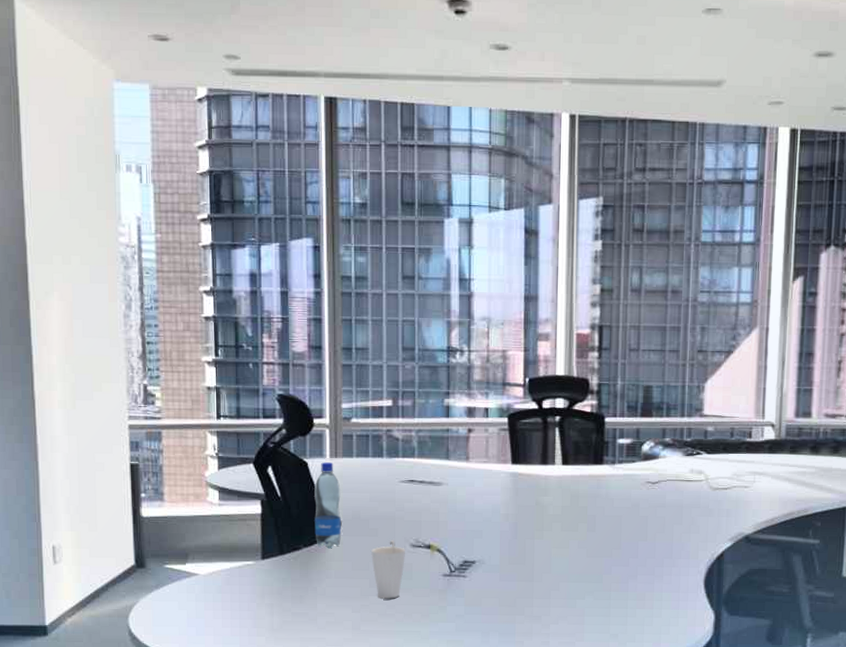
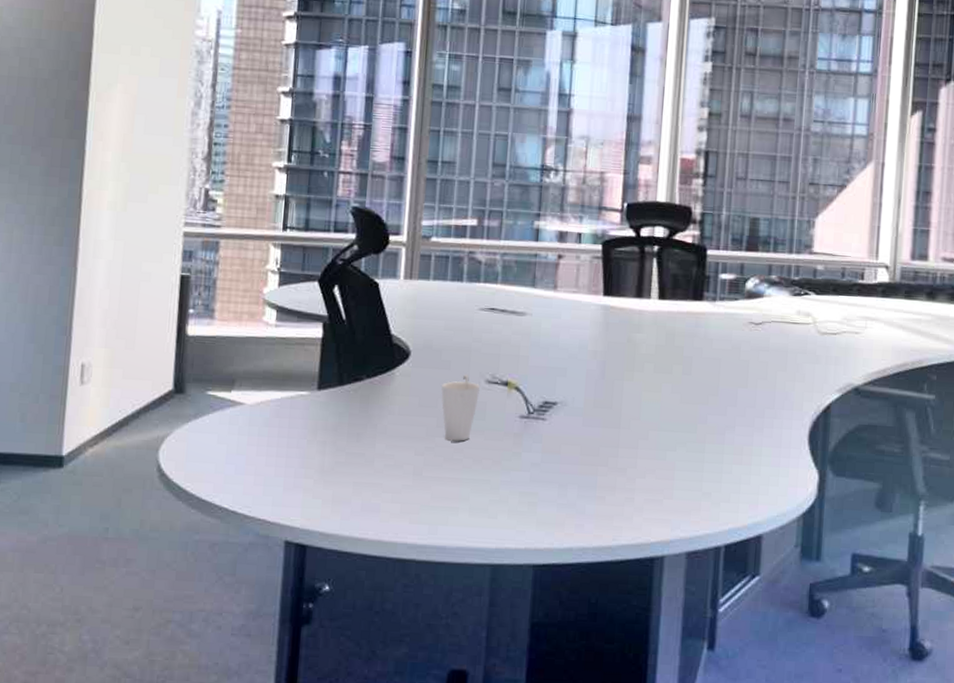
bottle: present [314,462,341,548] -> none [379,284,413,380]

